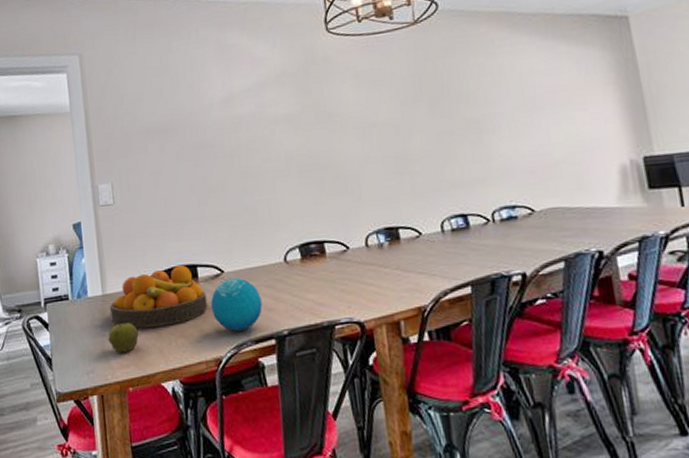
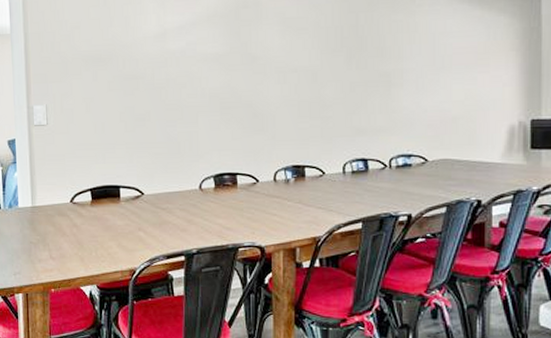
apple: present [108,322,139,353] -> none [35,231,63,259]
fruit bowl: present [109,265,208,328] -> none [37,186,127,238]
decorative orb: present [210,278,263,331] -> none [129,201,176,247]

